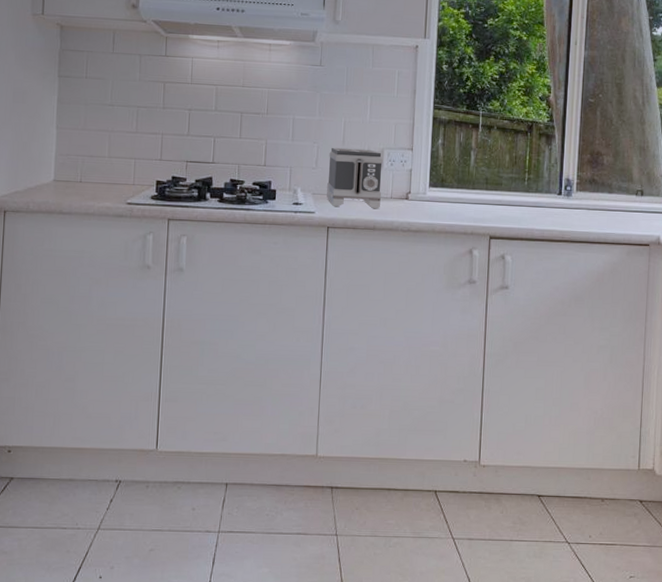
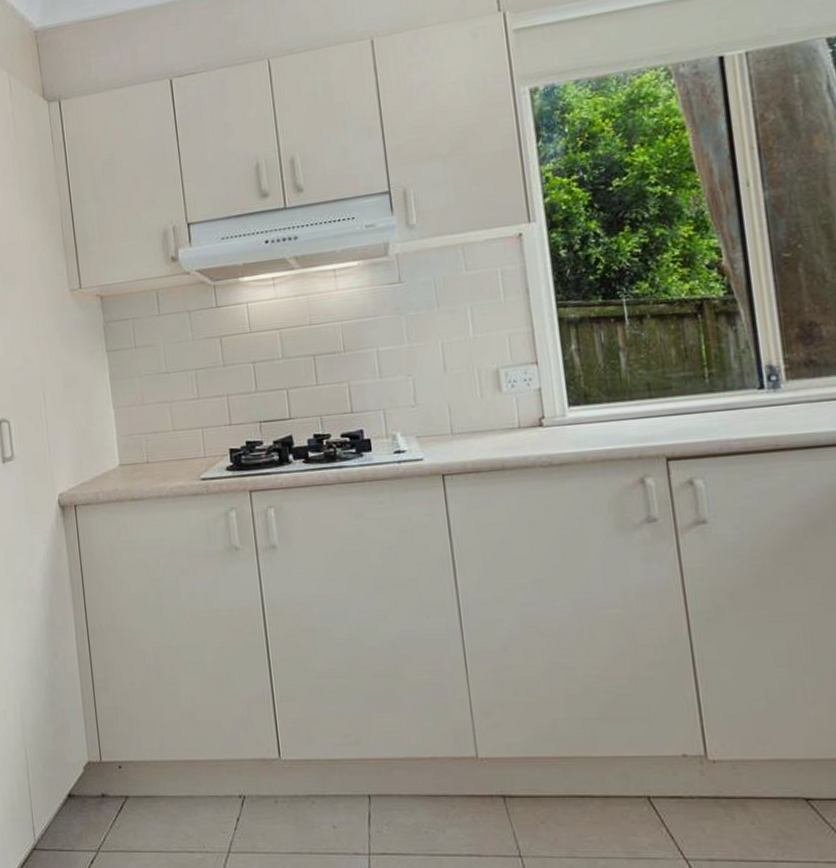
toaster: present [326,147,383,208] -> none [429,372,507,448]

